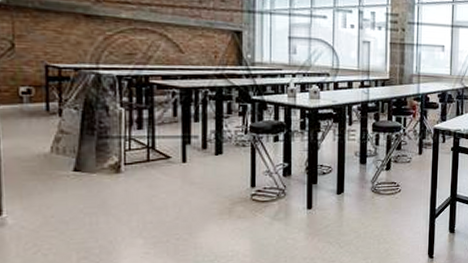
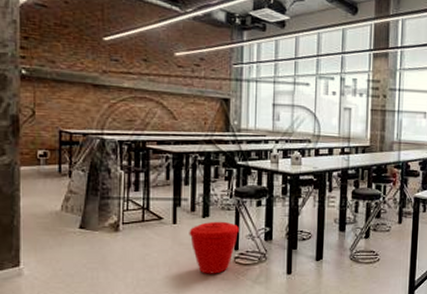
trash bin: none [200,158,255,213] -> present [189,221,239,274]

